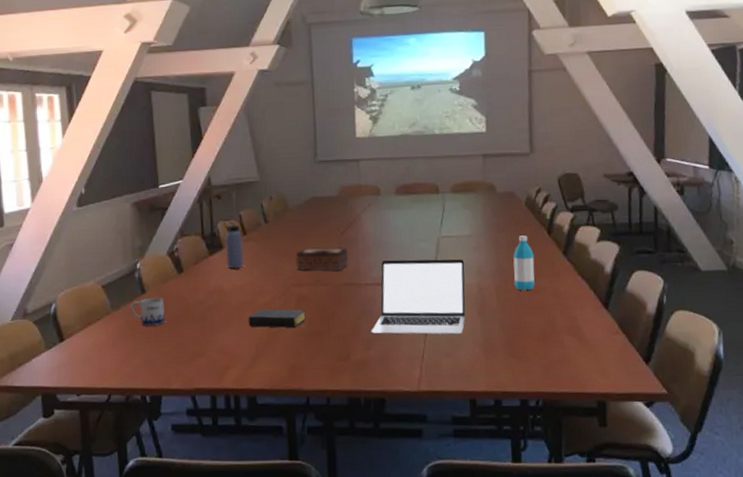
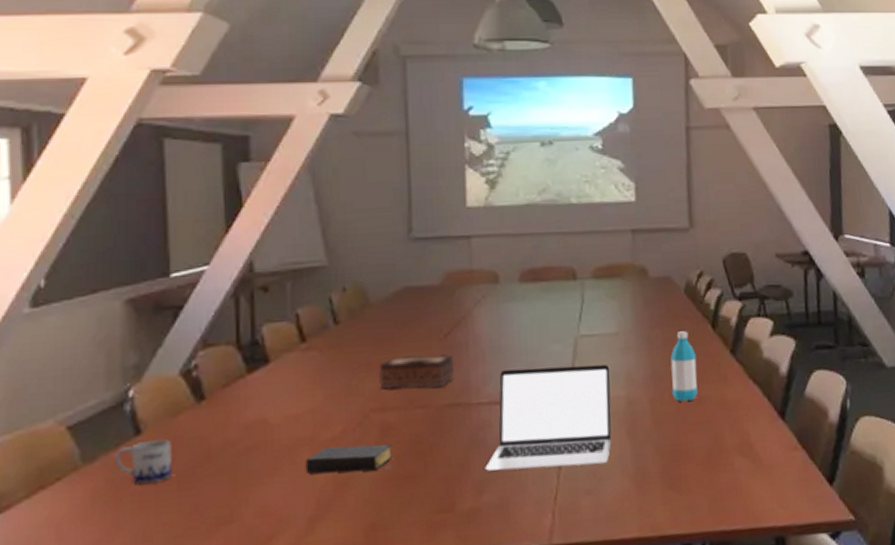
water bottle: present [223,219,244,268] -> none [270,320,302,391]

